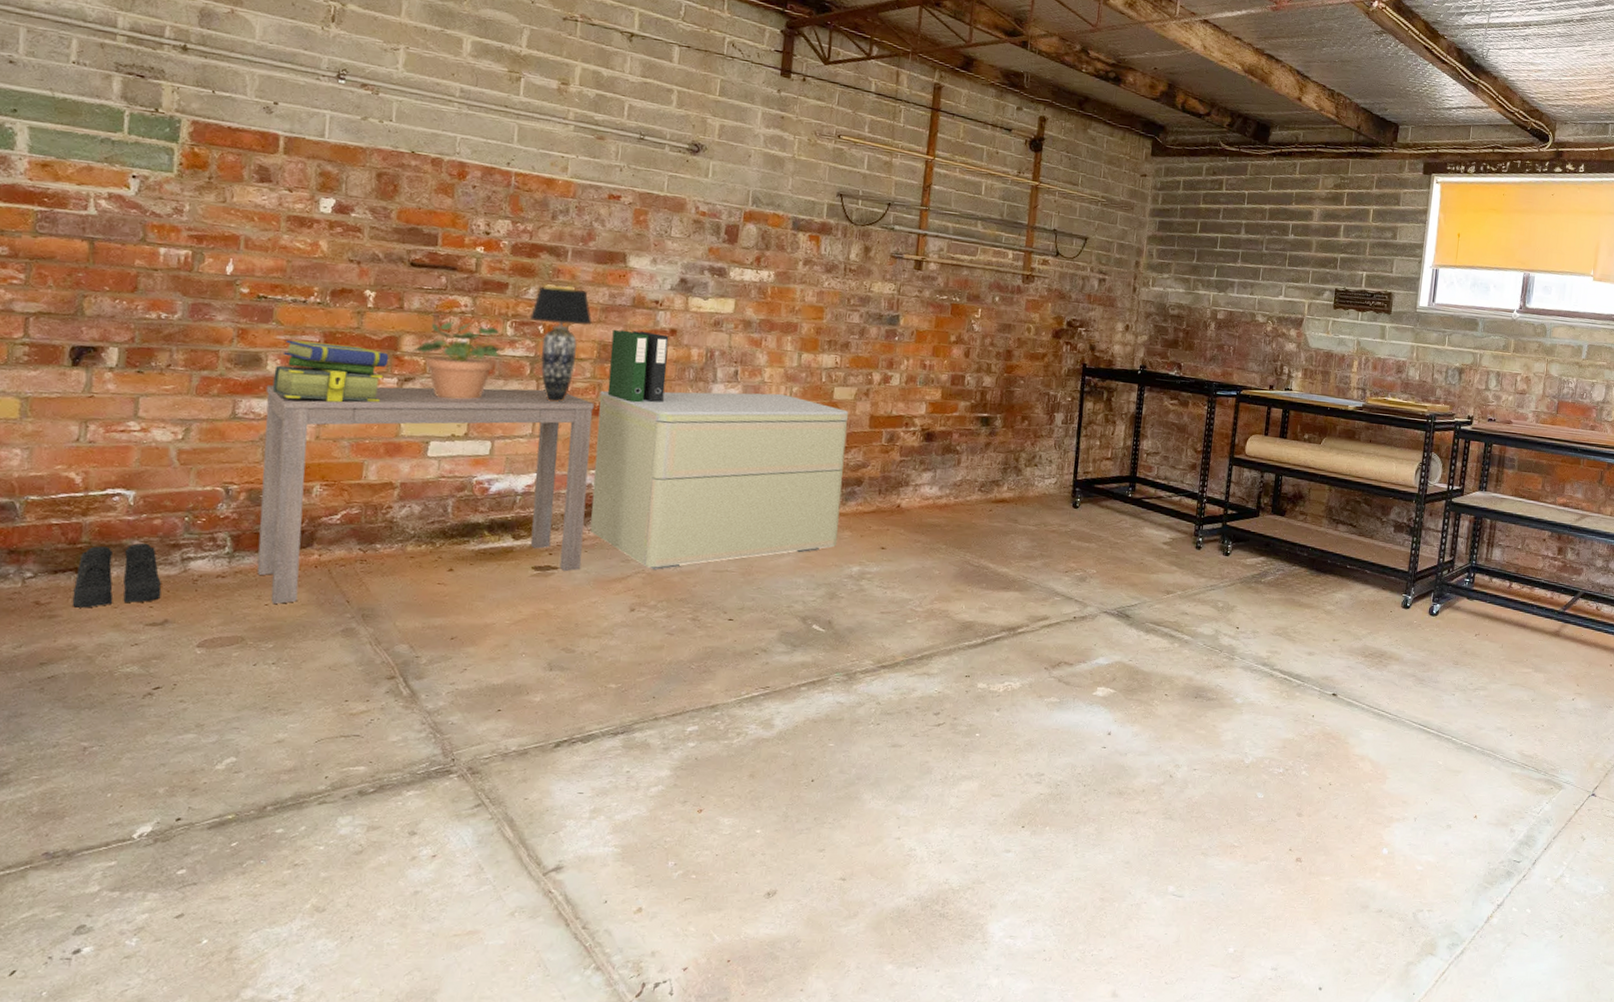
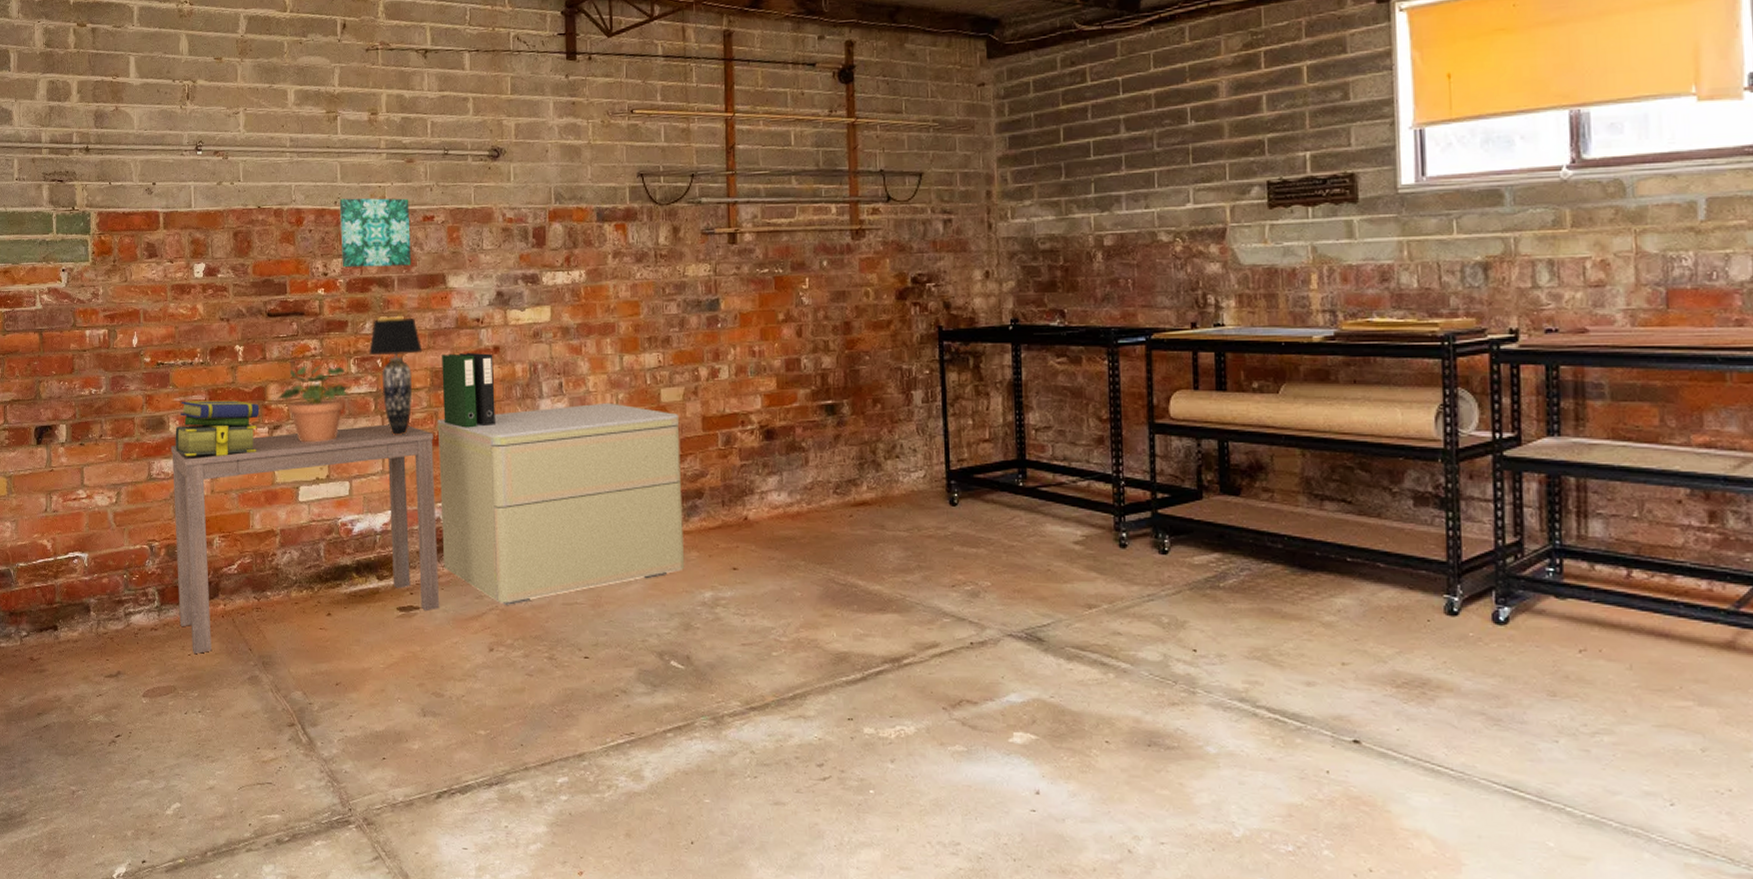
boots: present [72,542,162,608] -> none [54,600,113,662]
wall art: none [508,161,595,240] -> present [339,198,411,268]

